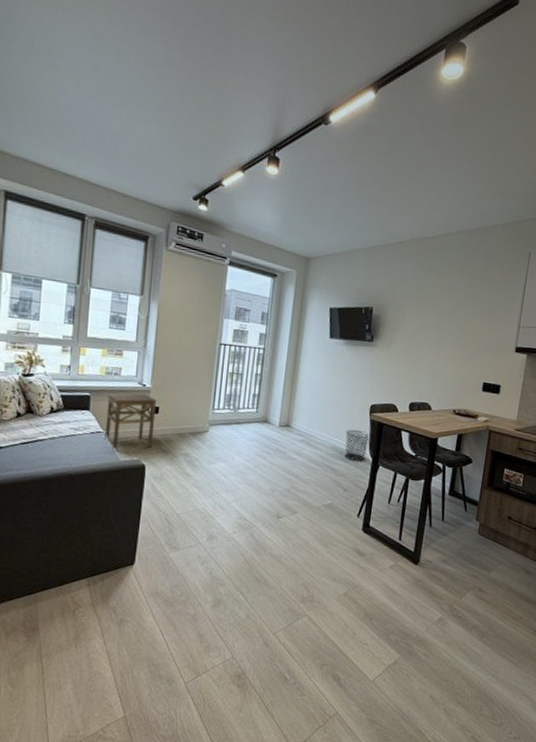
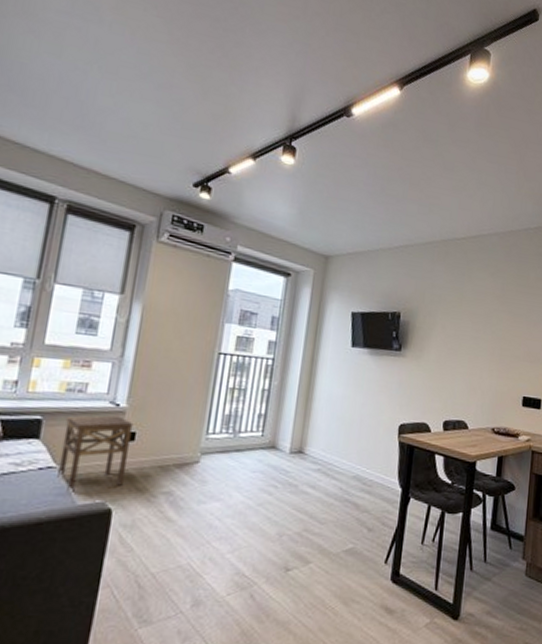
waste bin: present [344,429,370,462] -> none [369,454,399,494]

